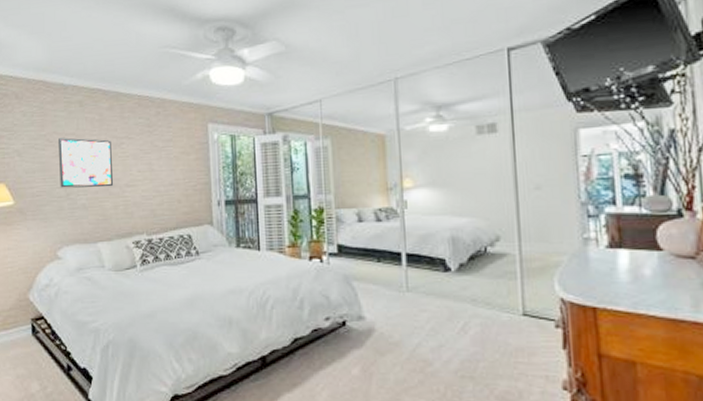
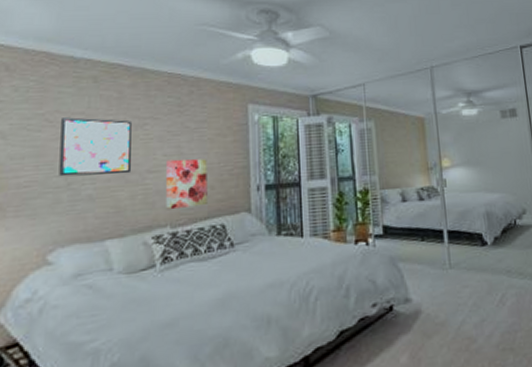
wall art: none [139,175,176,220] -> present [165,159,207,211]

